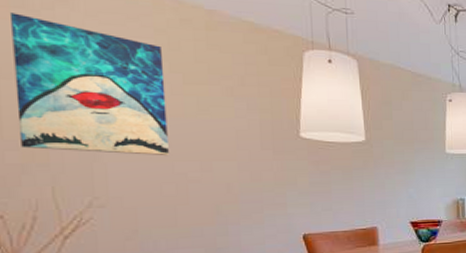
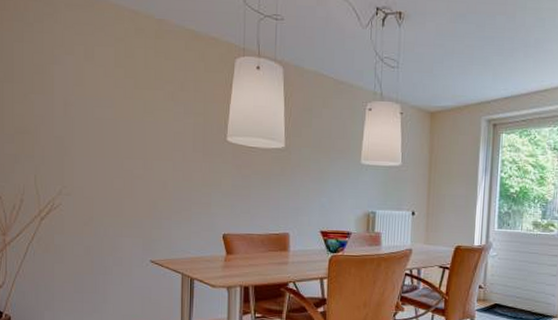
wall art: present [11,13,169,156] -> none [13,25,120,154]

